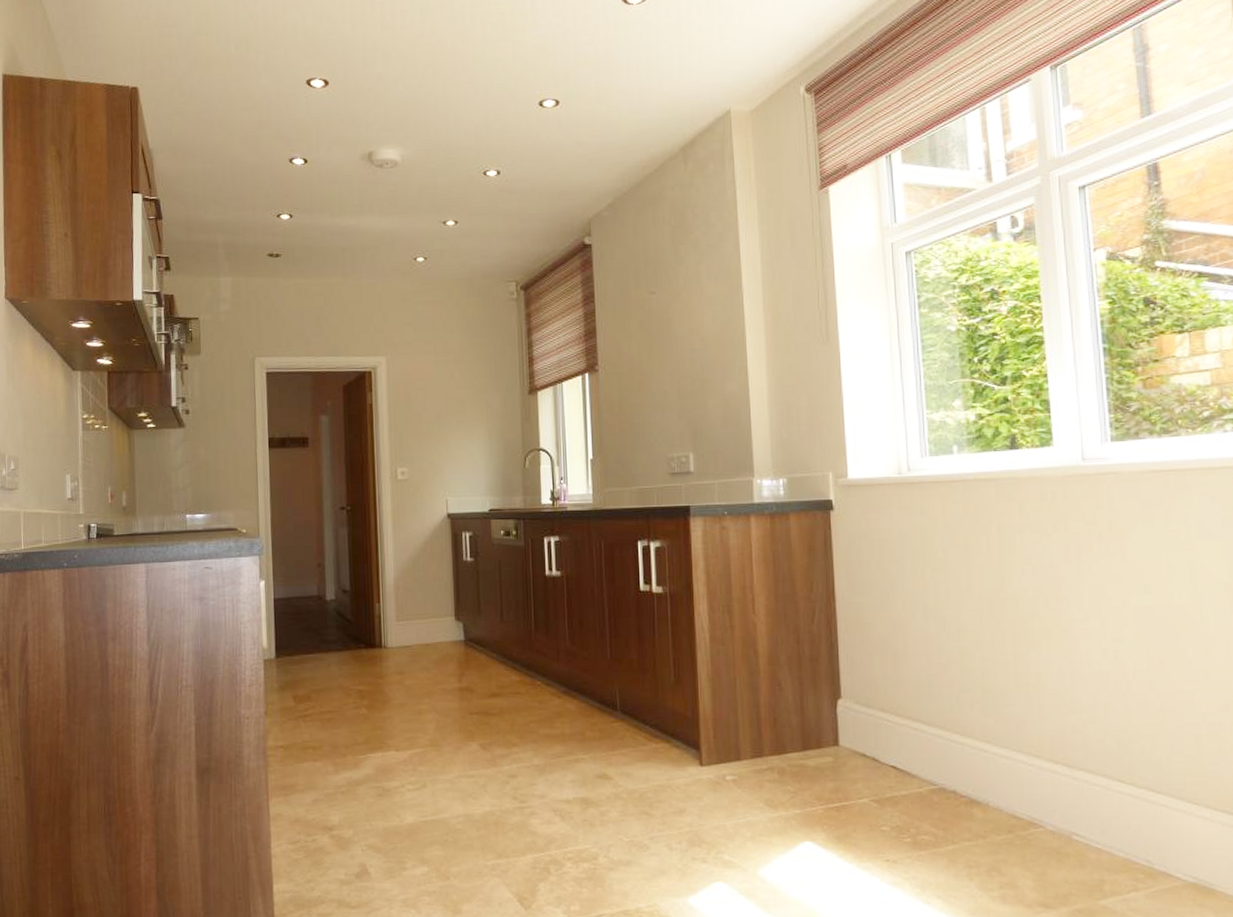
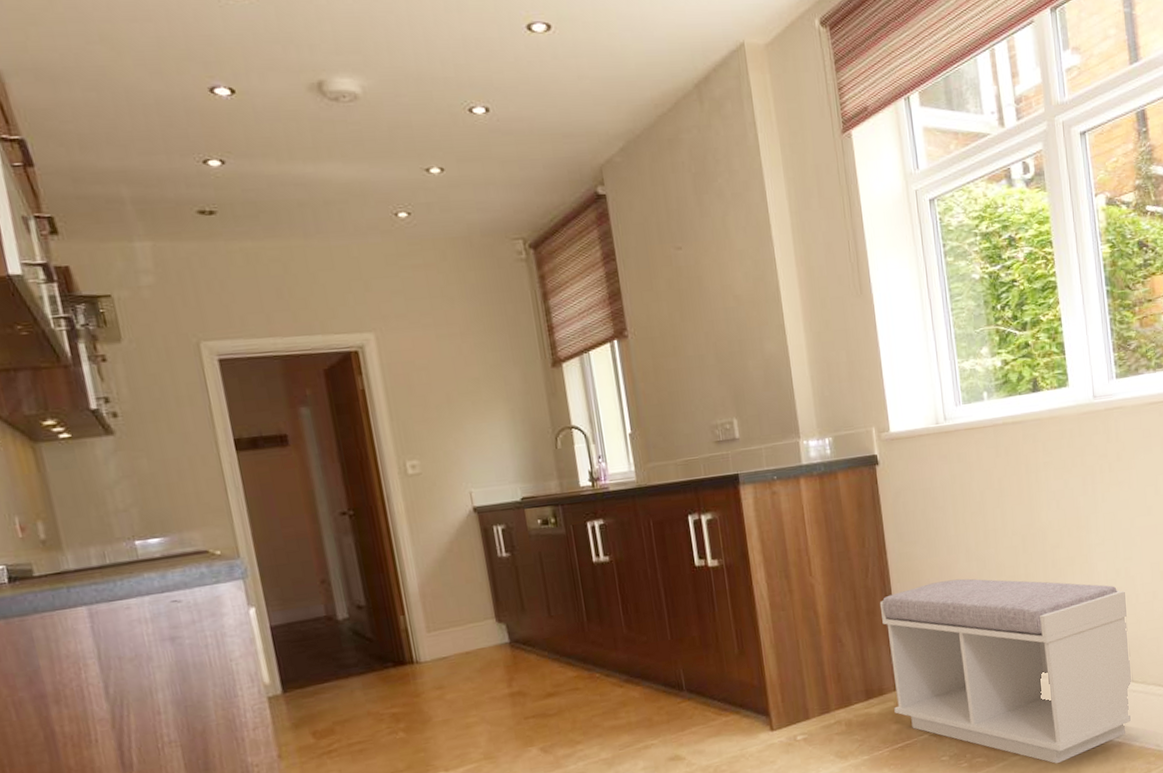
bench: none [824,637,1119,860] -> present [879,578,1133,764]

